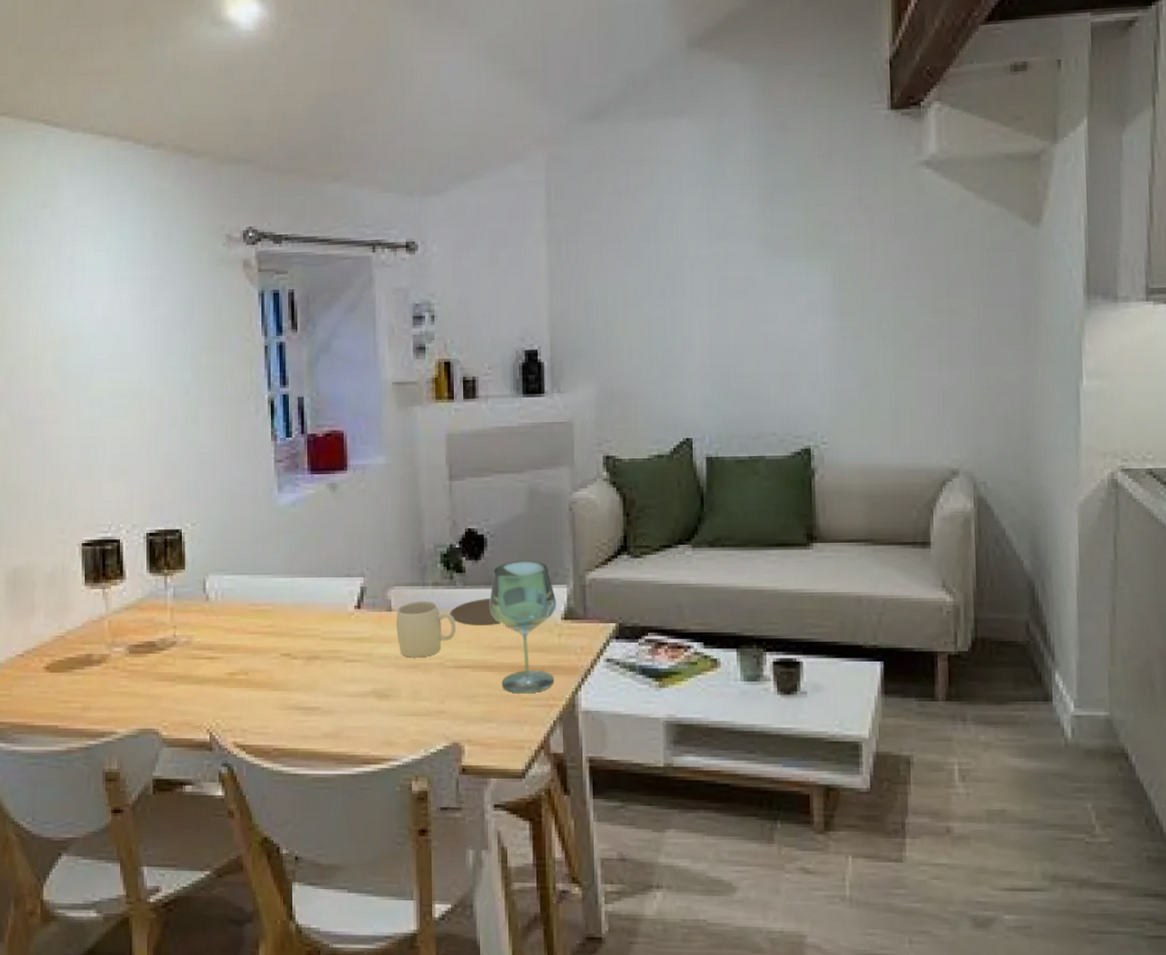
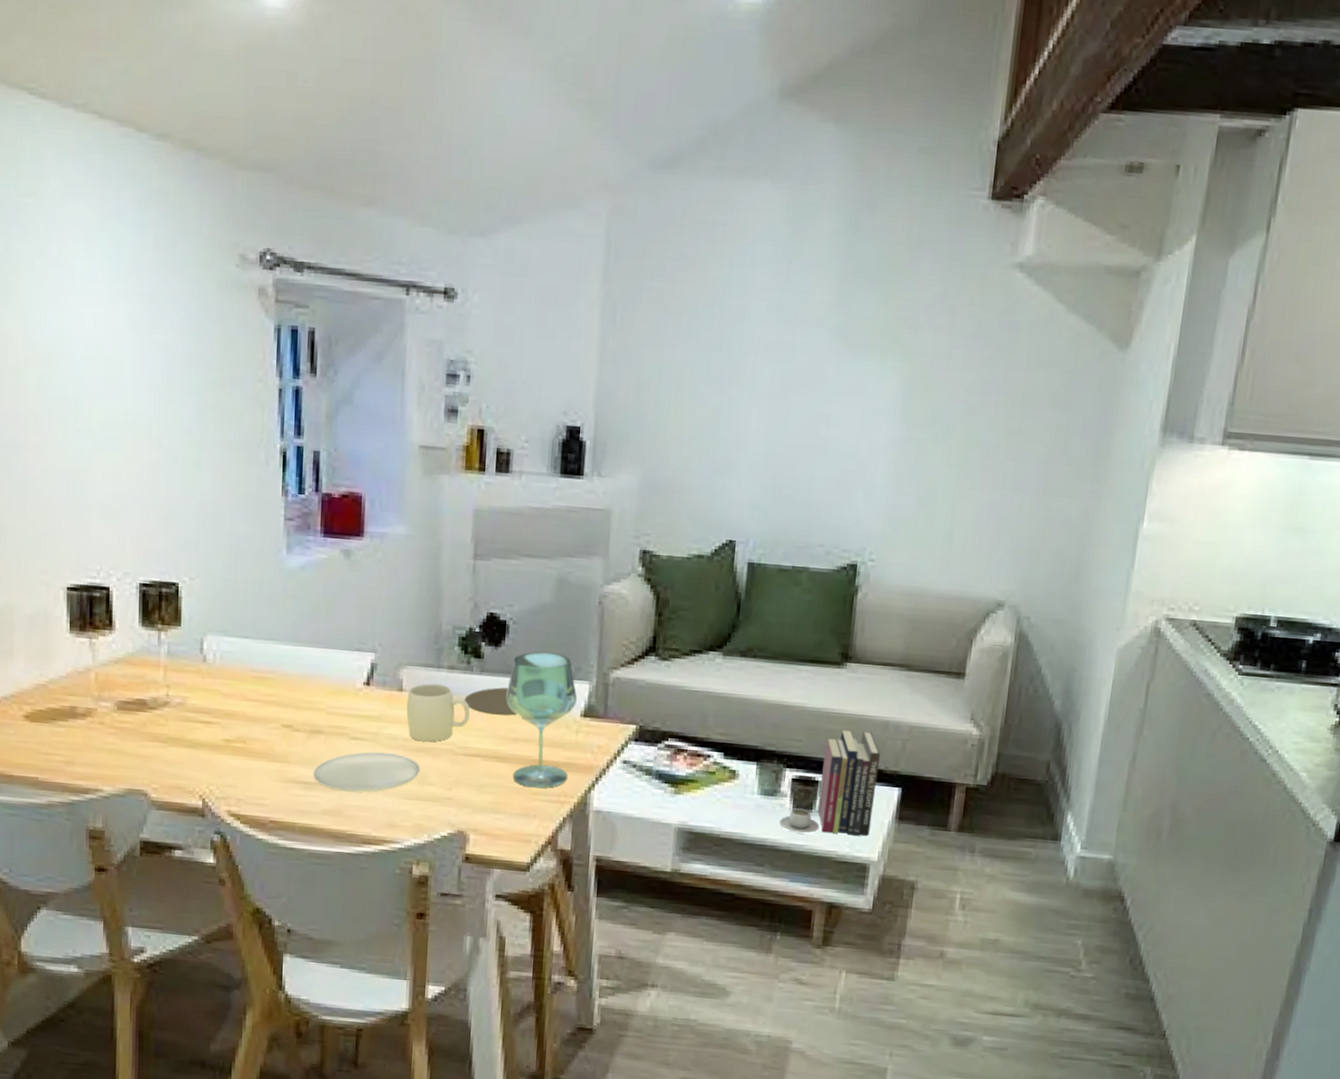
plate: none [311,672,413,714] -> present [312,751,421,793]
teacup: none [765,690,806,716] -> present [779,807,820,834]
books: none [801,608,858,714] -> present [817,729,881,836]

